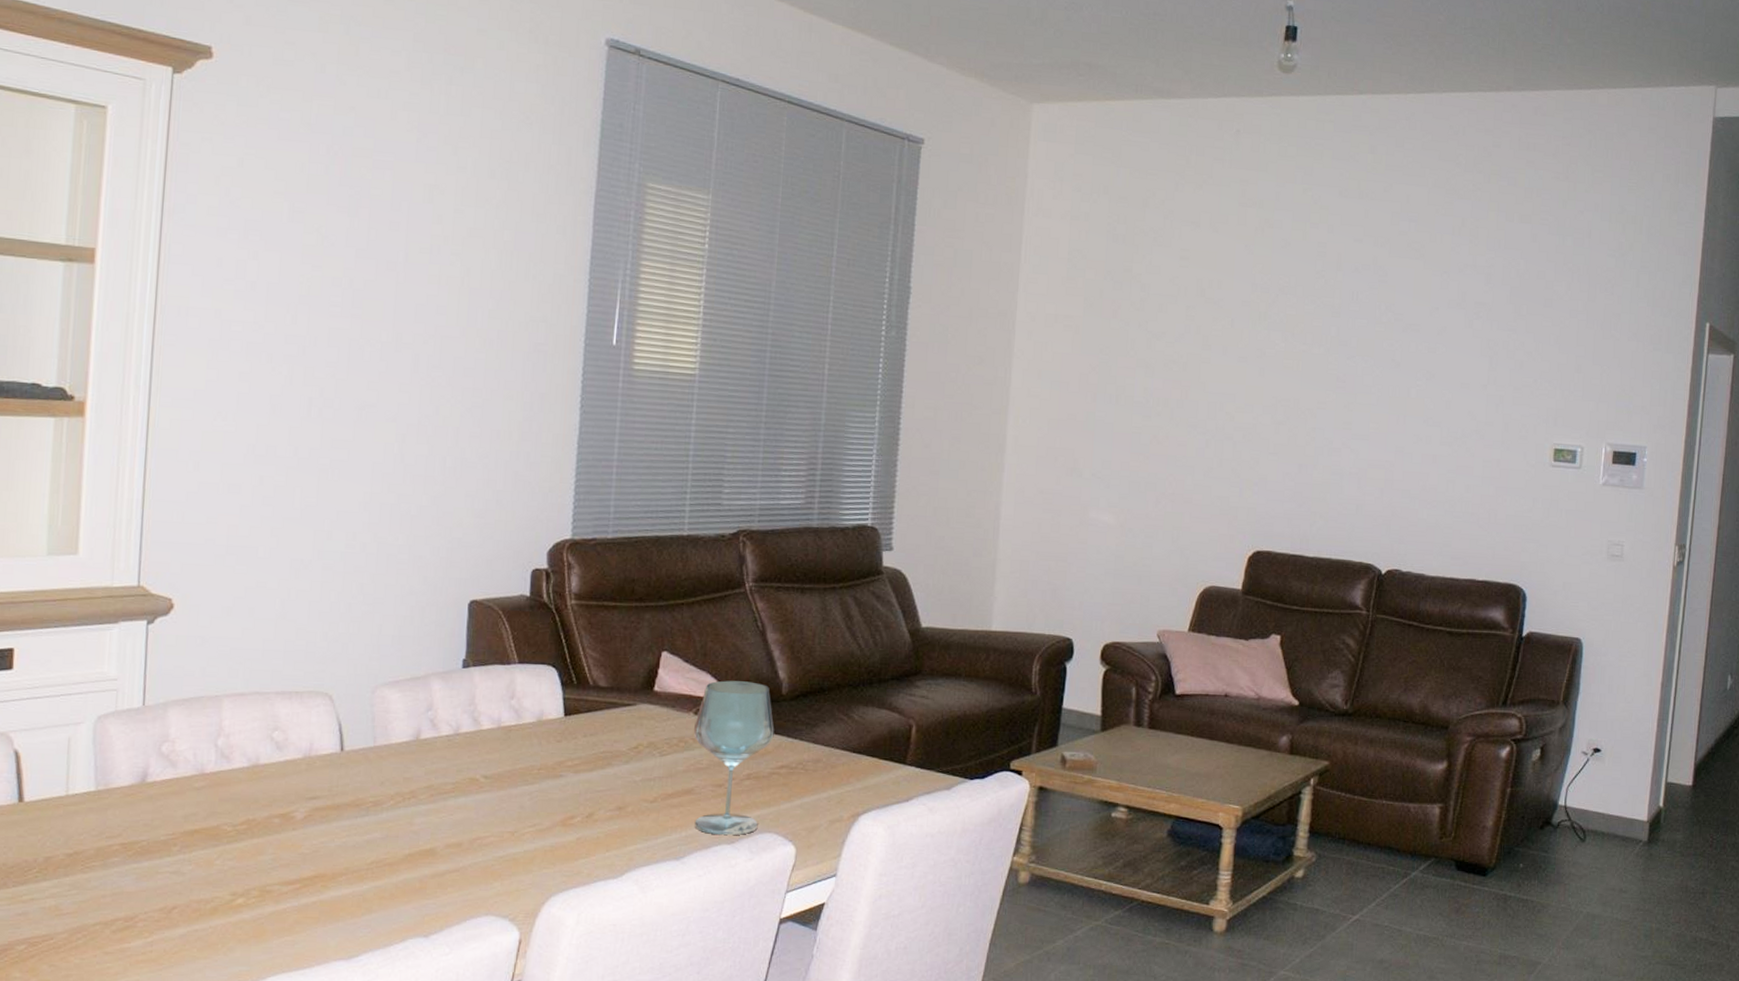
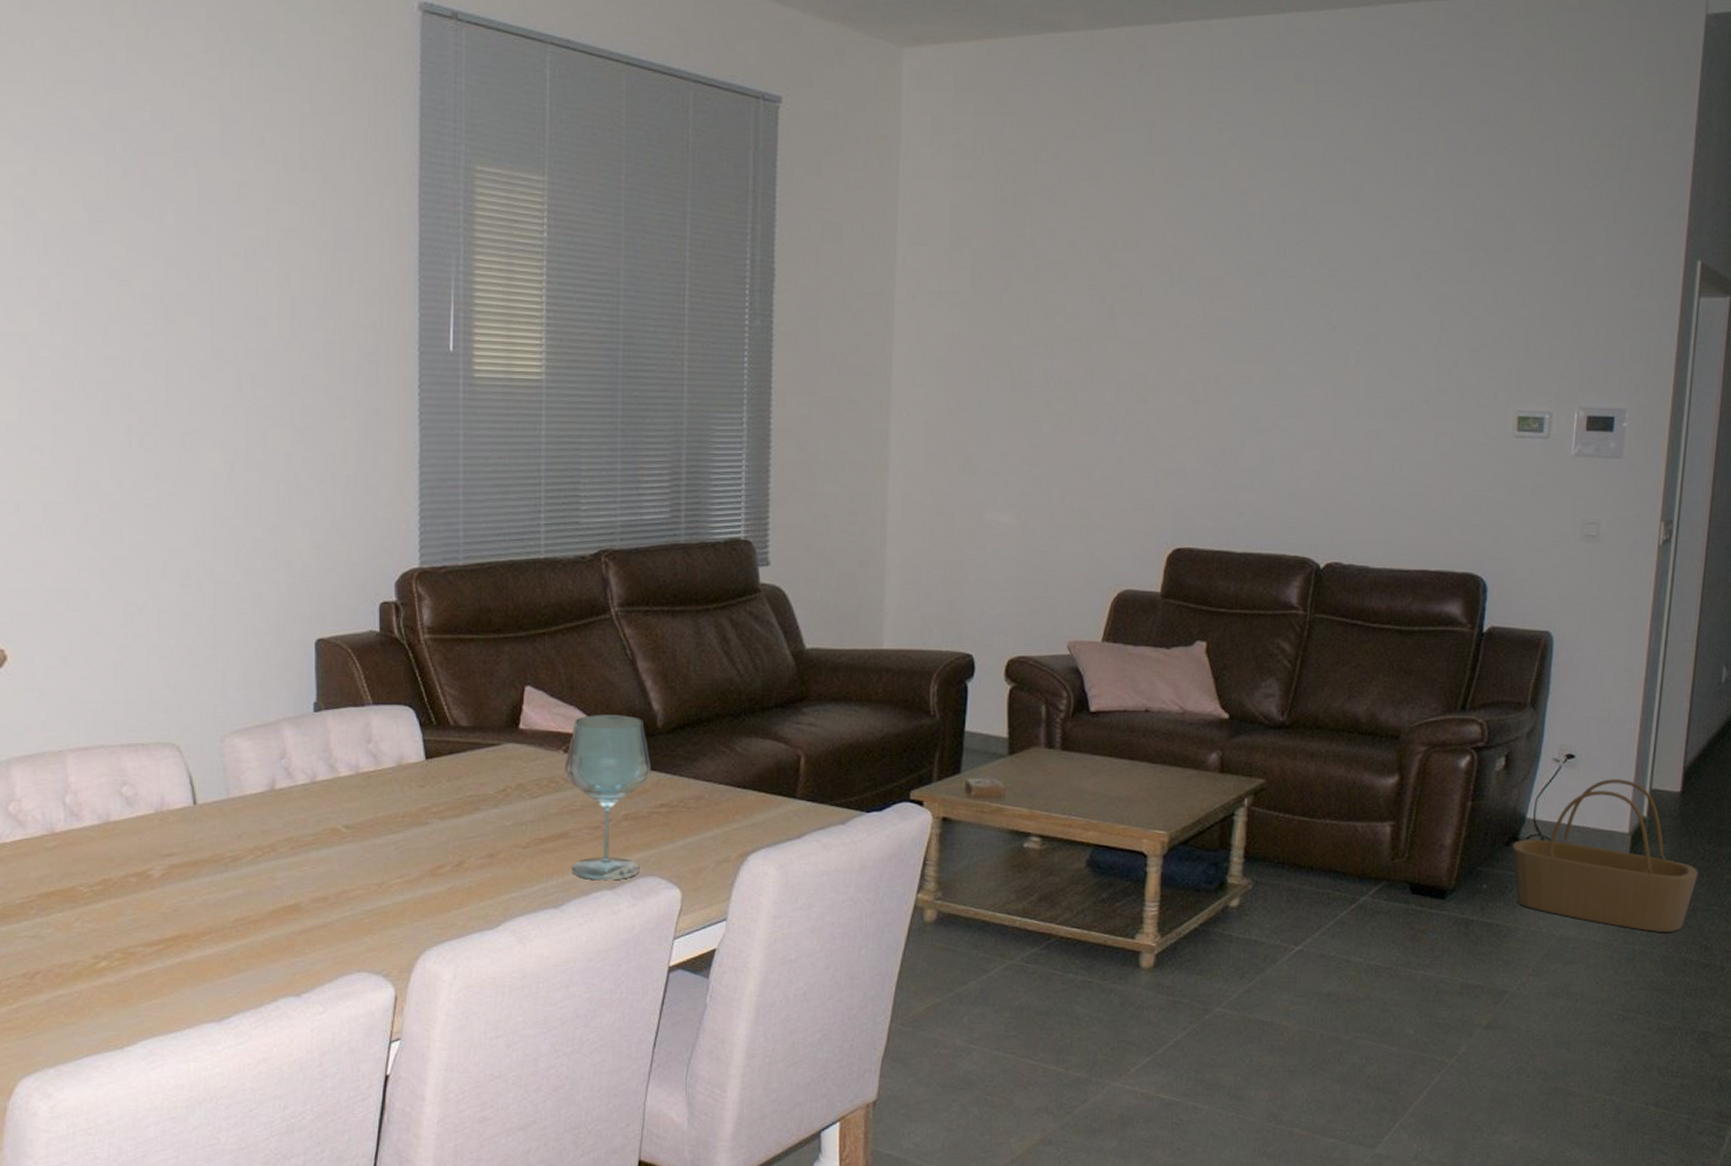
basket: none [1545,772,1707,913] -> present [1512,779,1698,933]

